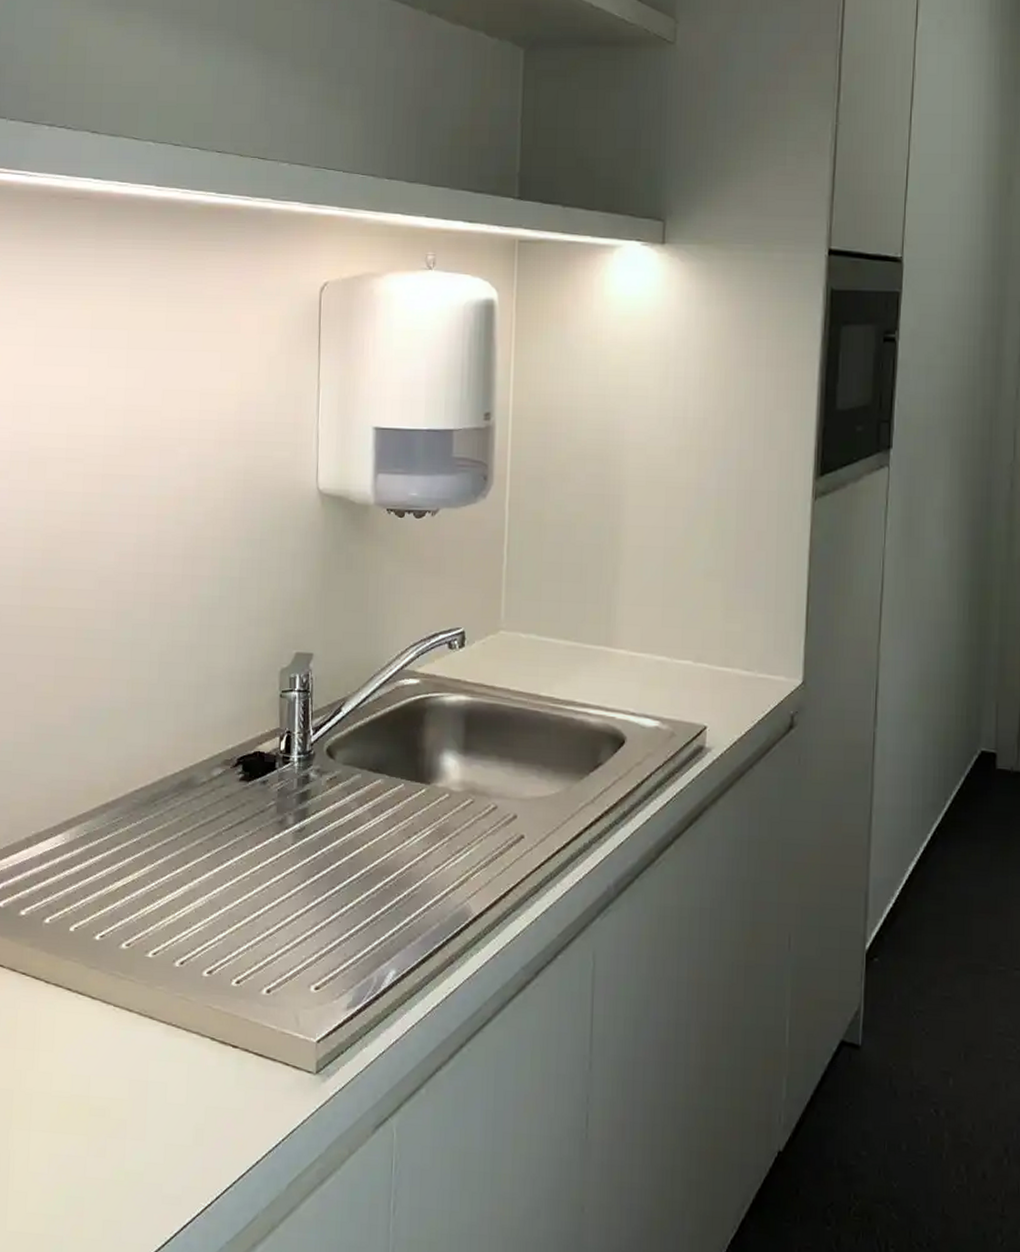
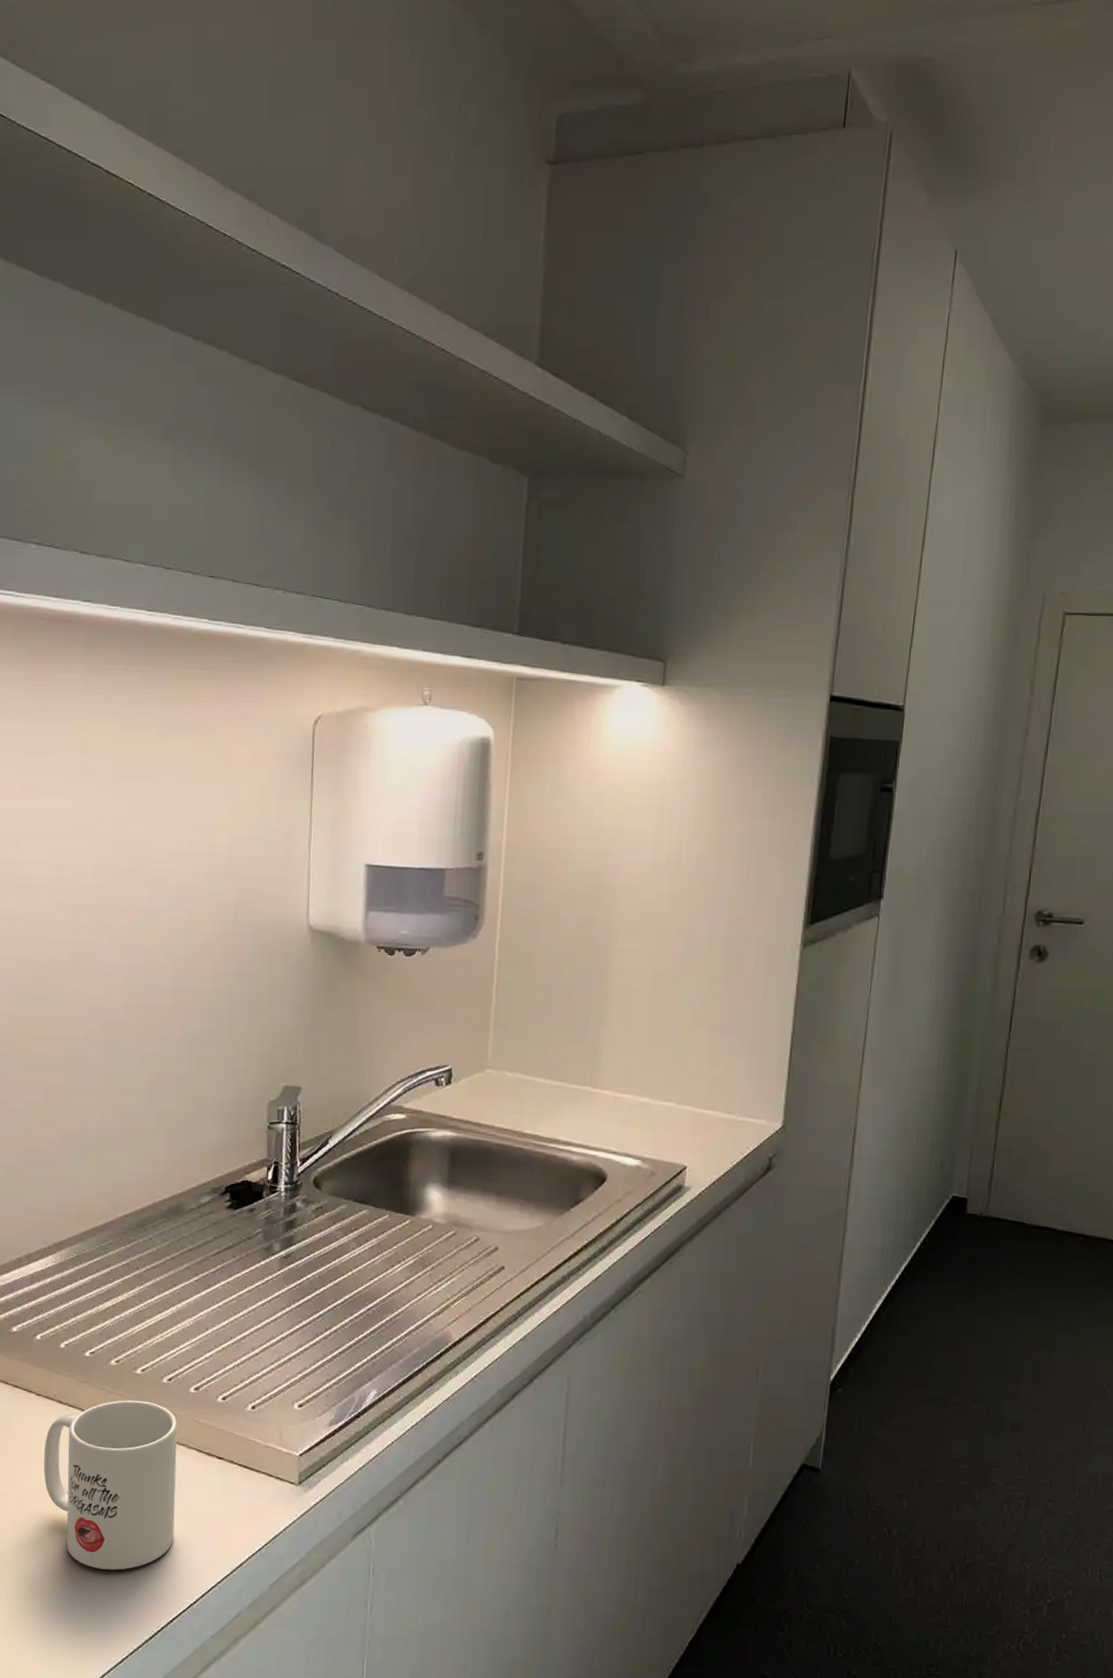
mug: none [52,985,190,1172] -> present [43,1400,177,1571]

